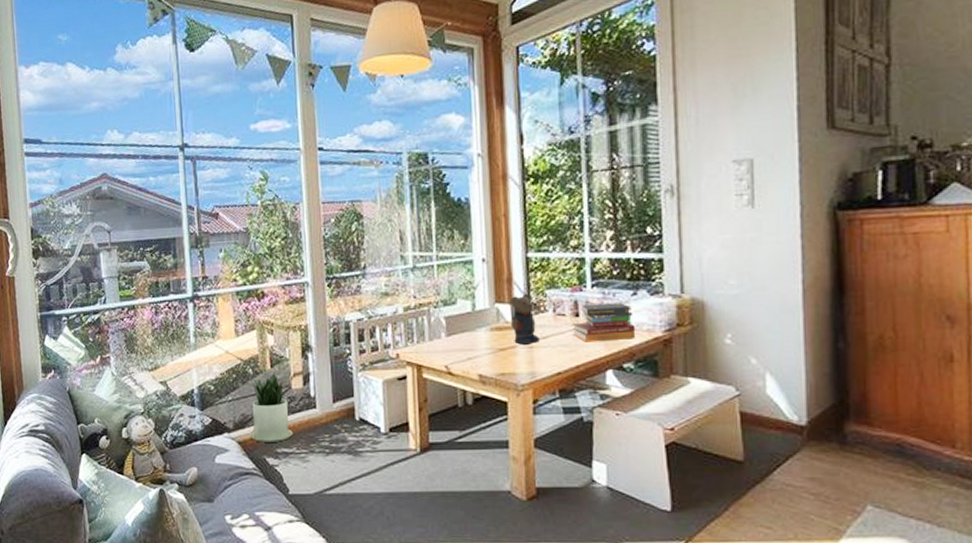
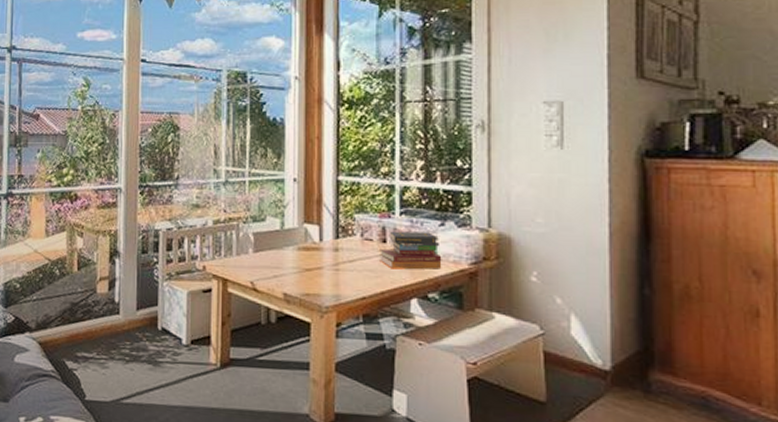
planter: present [250,373,293,442] -> none [51,275,94,346]
teddy bear: present [509,293,540,345] -> none [318,215,346,267]

